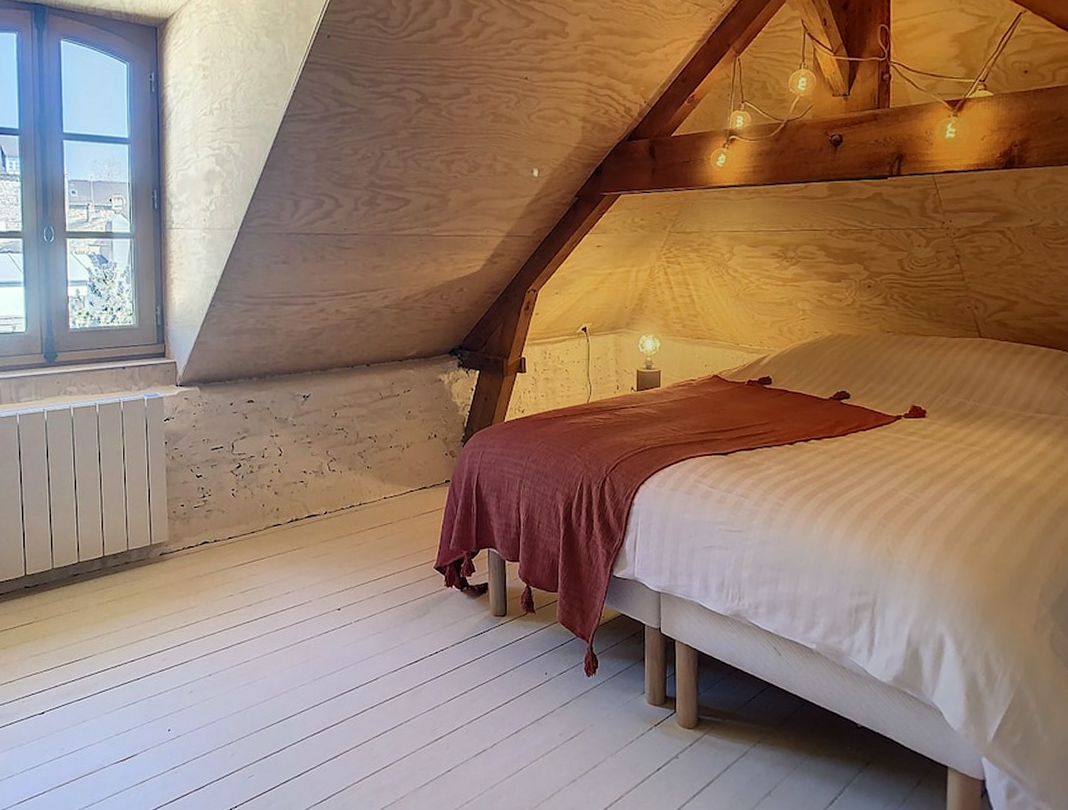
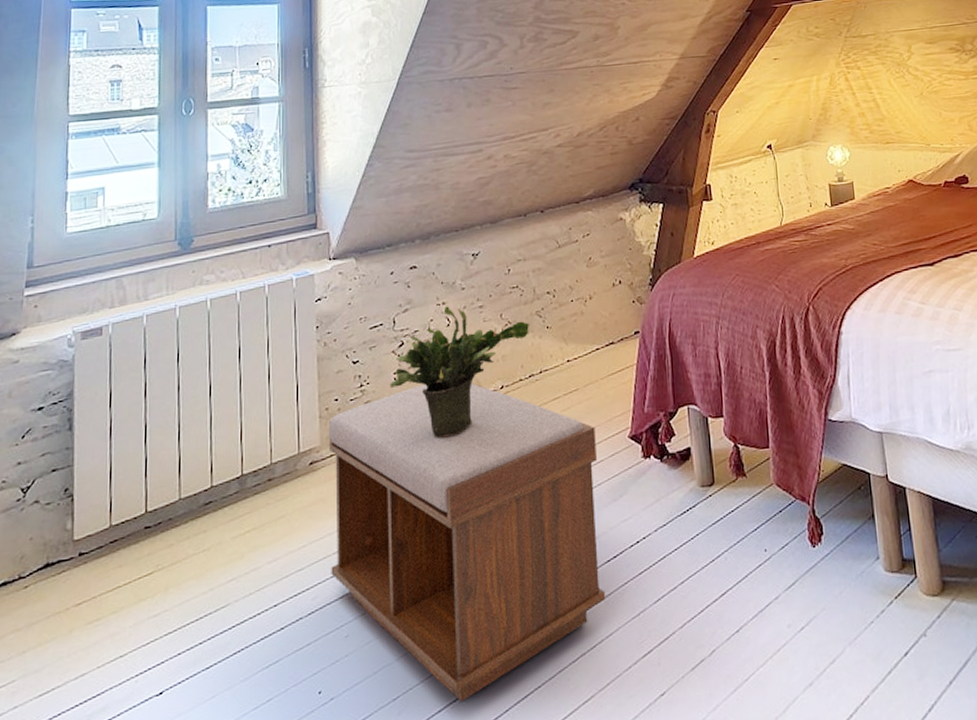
bench: none [175,502,406,753] -> present [328,382,606,701]
potted plant: none [229,438,353,548] -> present [390,306,530,438]

